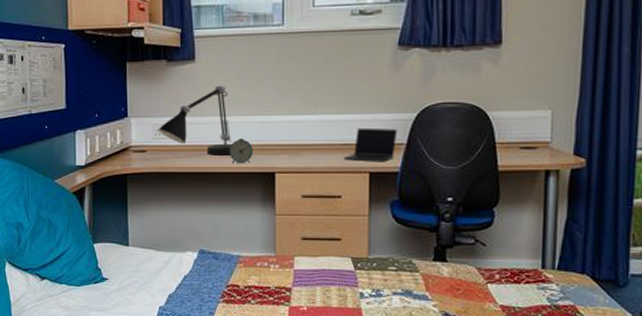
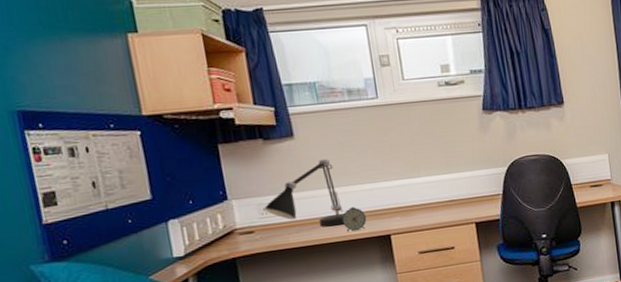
laptop computer: present [343,127,398,162] -> none [450,182,494,215]

